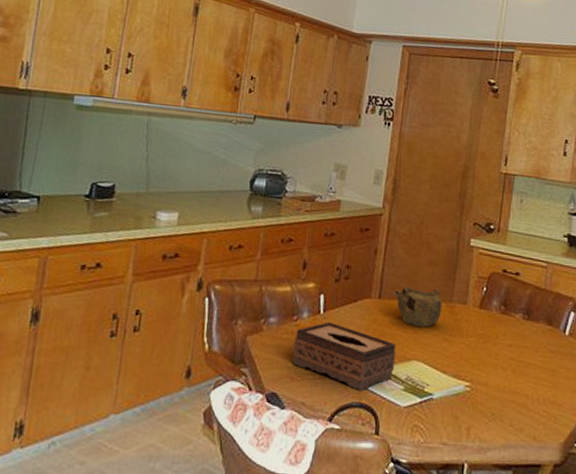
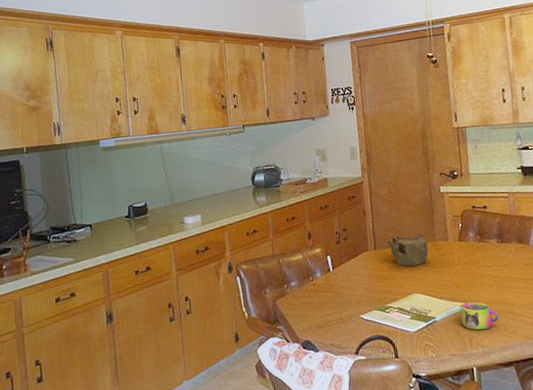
tissue box: present [292,322,396,390] -> none [314,276,400,326]
mug: none [462,384,507,421] -> present [460,302,499,330]

